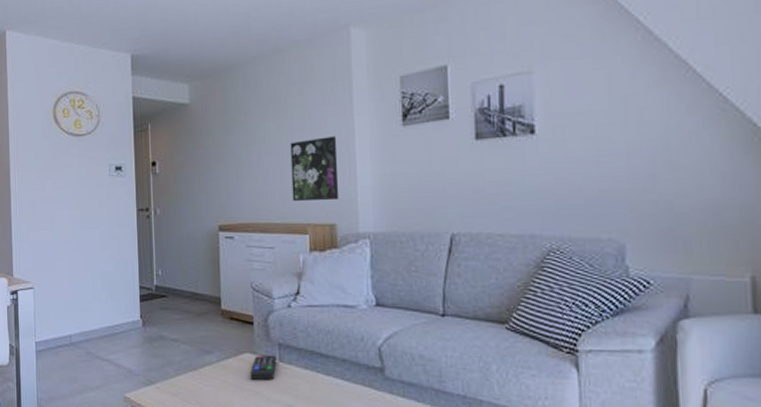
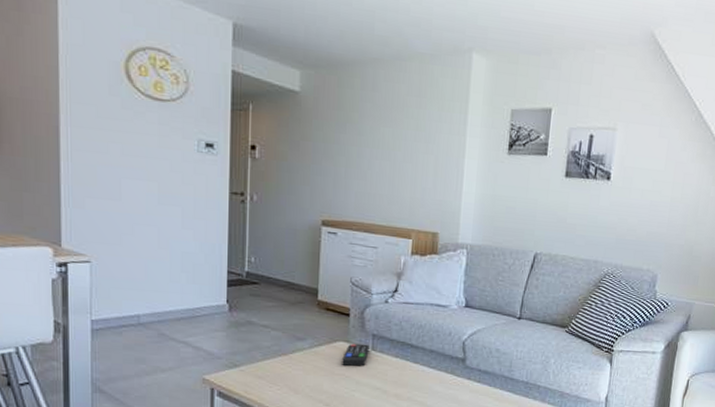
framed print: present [290,136,339,201] -> none [400,151,448,212]

